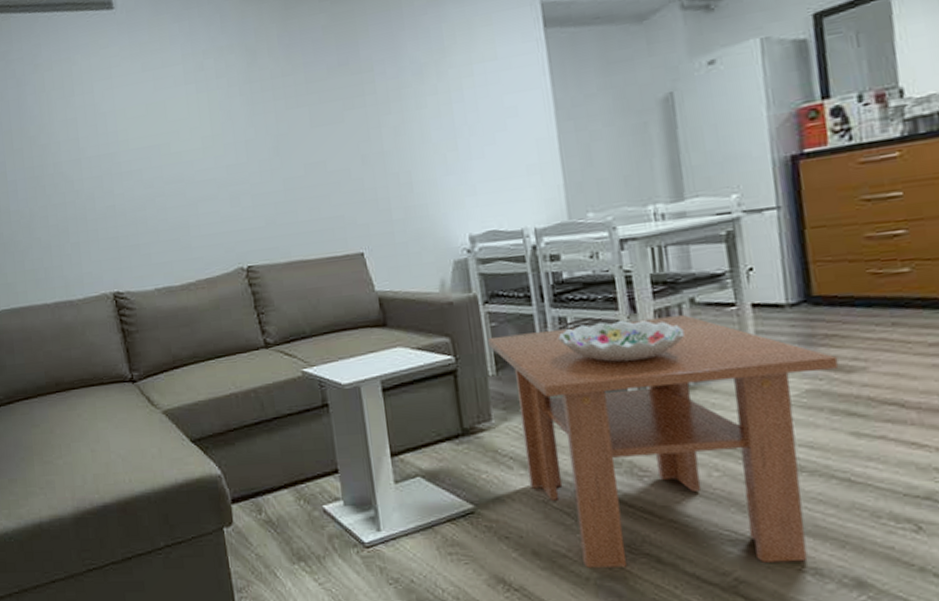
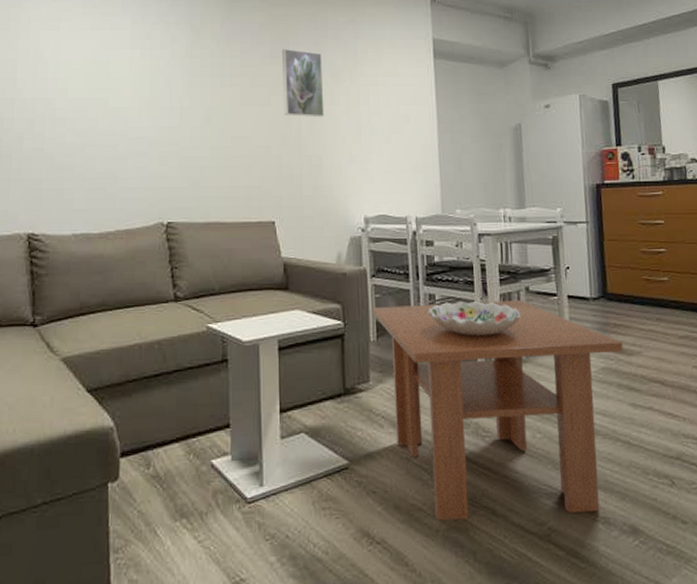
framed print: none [351,48,410,131] -> present [282,49,325,118]

